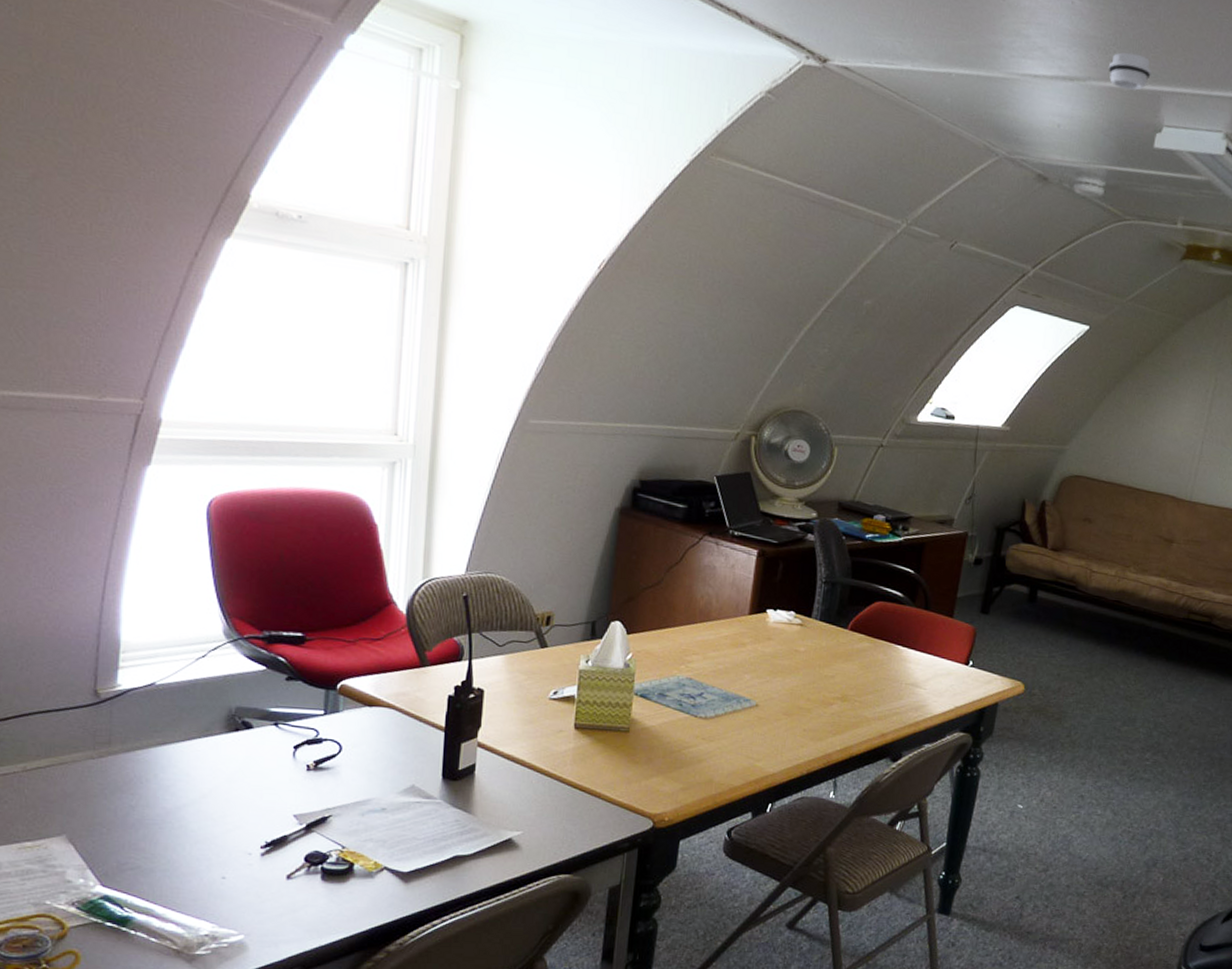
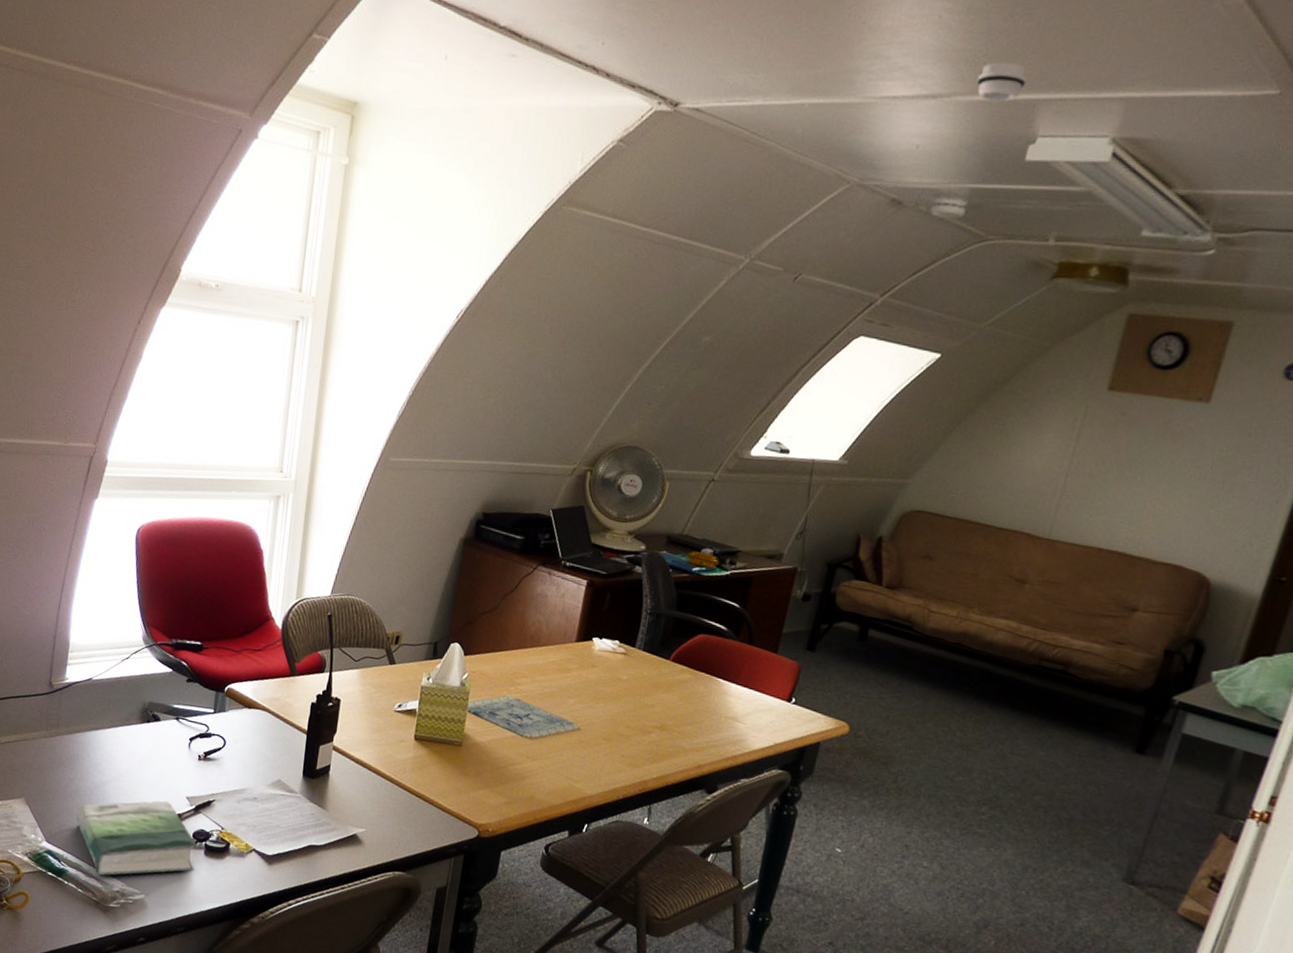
book: none [141,822,310,918] -> present [75,801,196,876]

